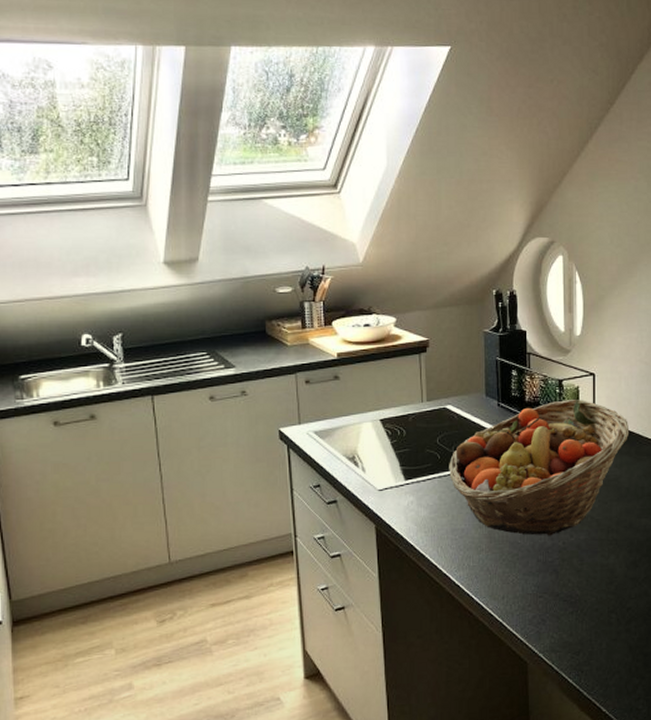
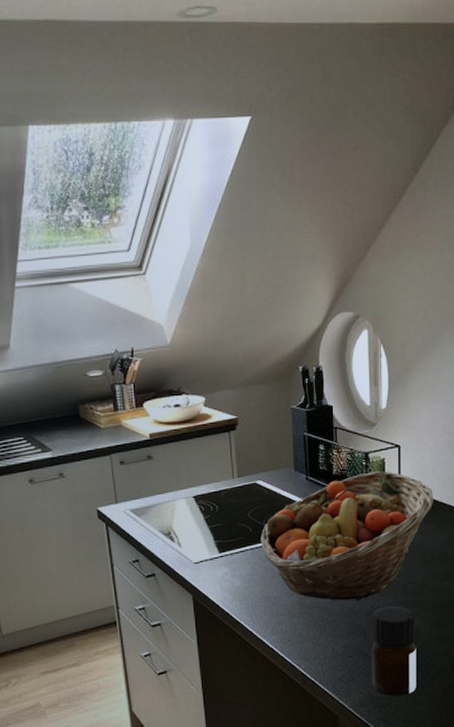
bottle: none [564,543,611,642] -> present [371,606,417,697]

